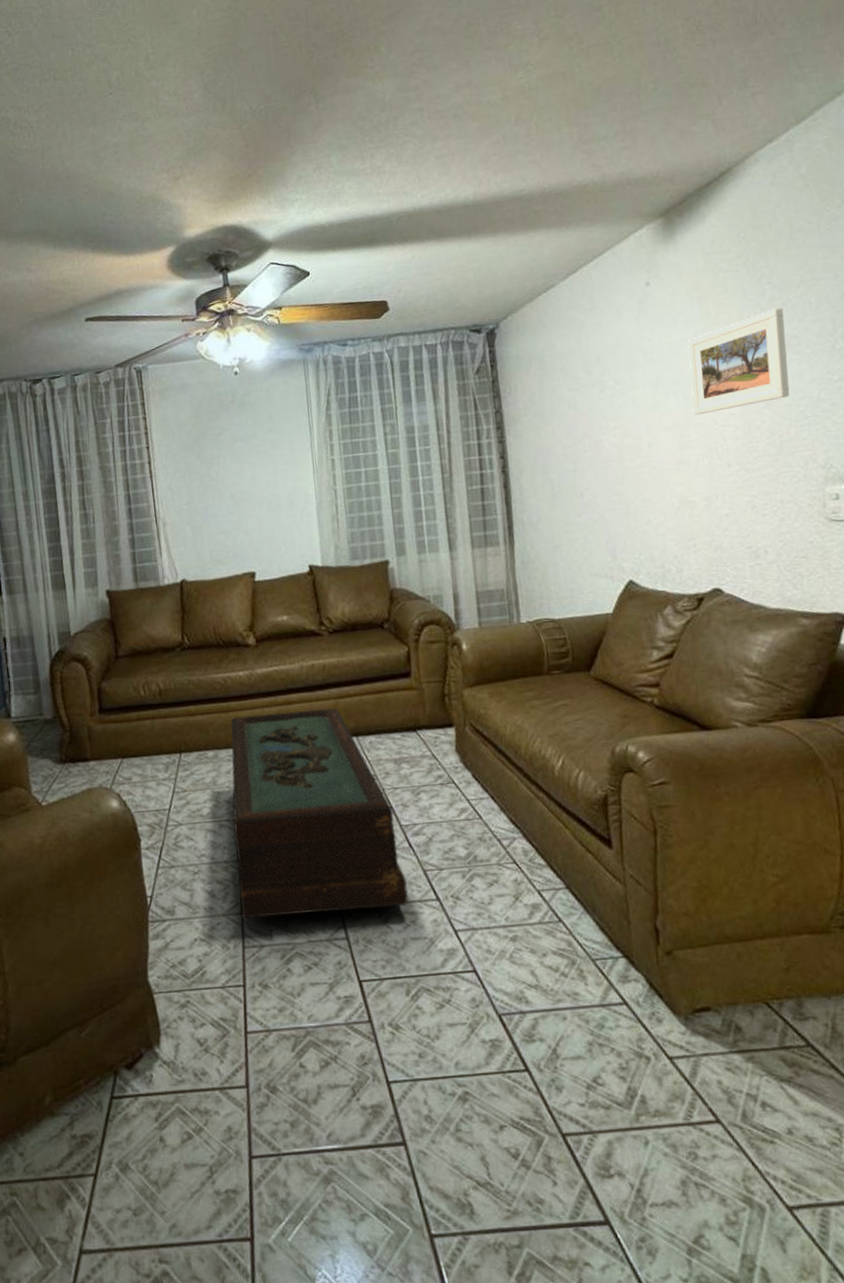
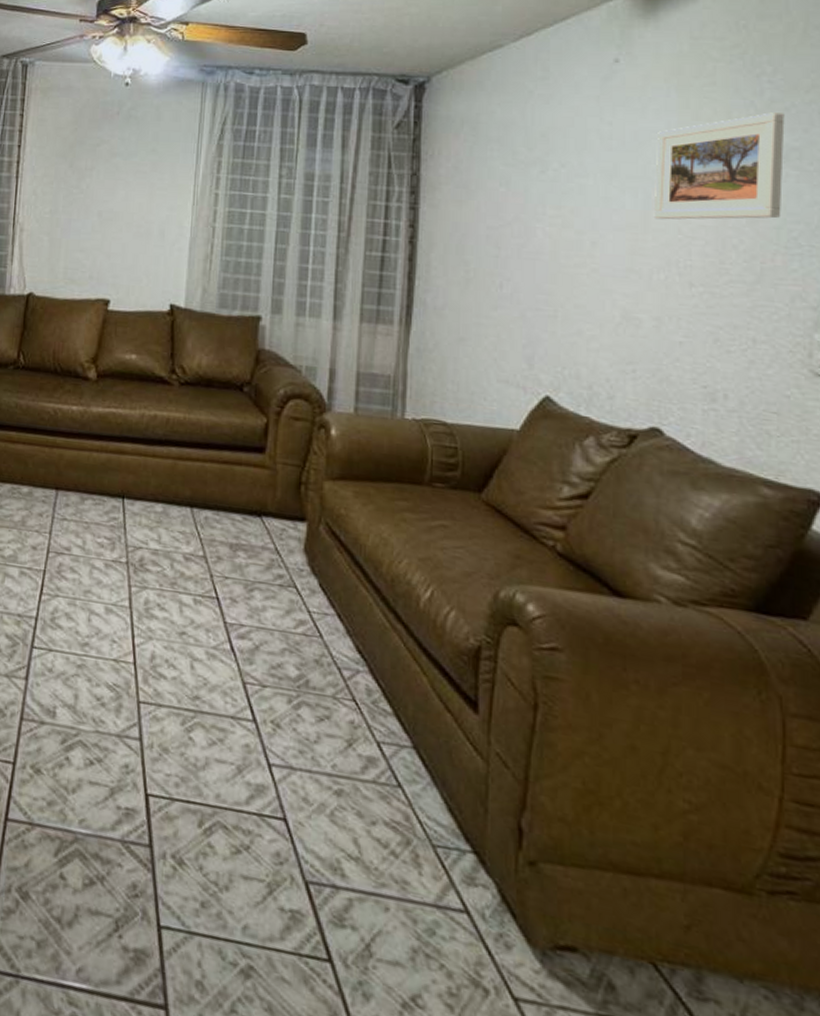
coffee table: present [231,708,408,919] -> none [26,454,221,718]

